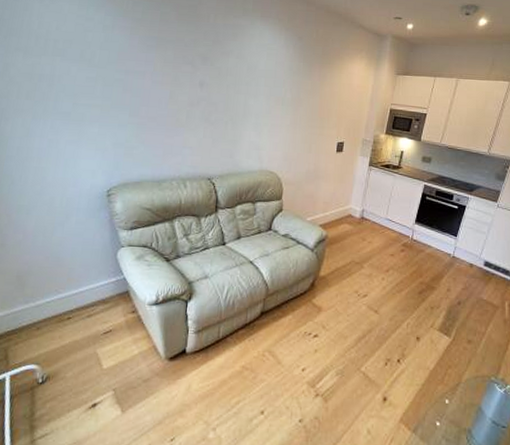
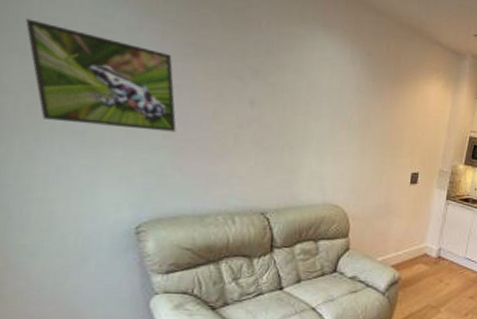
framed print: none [28,23,141,111] -> present [26,18,177,132]

